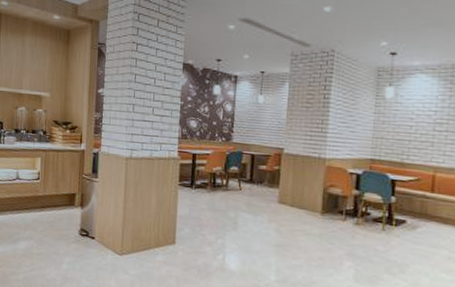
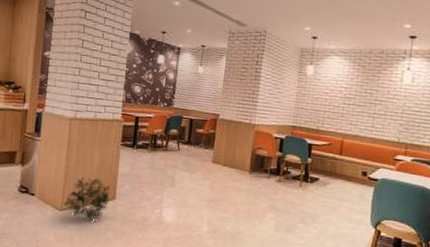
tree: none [122,220,170,266] -> present [62,178,111,220]

